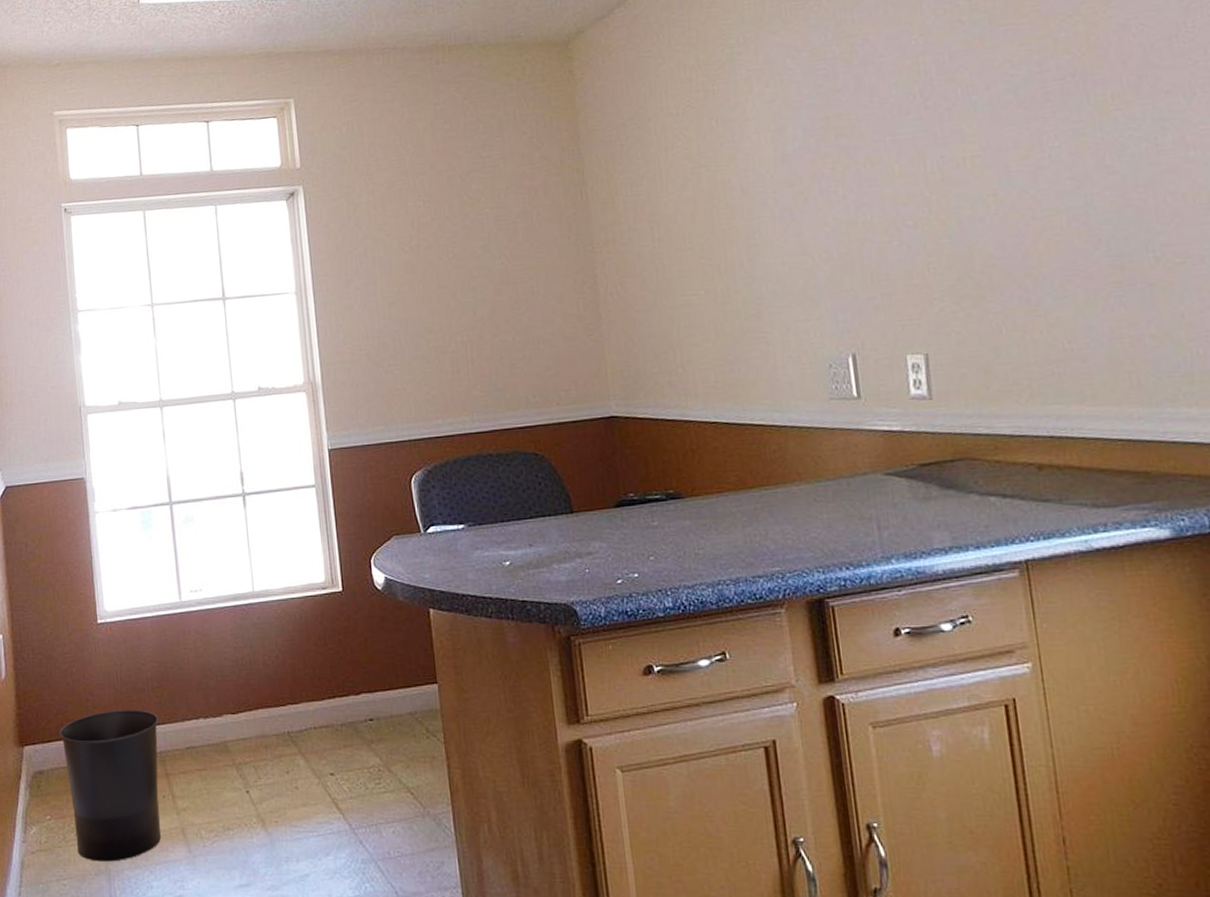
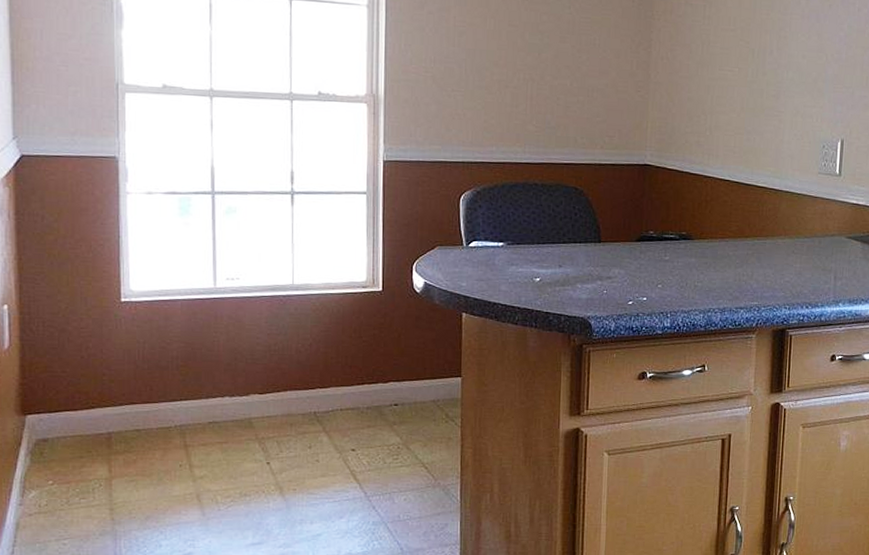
waste bin: present [60,710,161,862] -> none [69,385,181,523]

